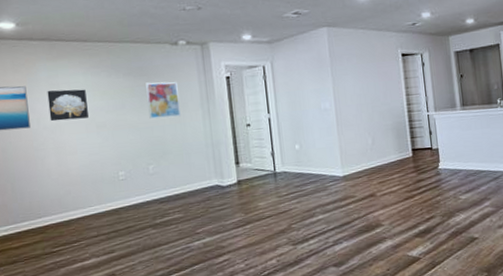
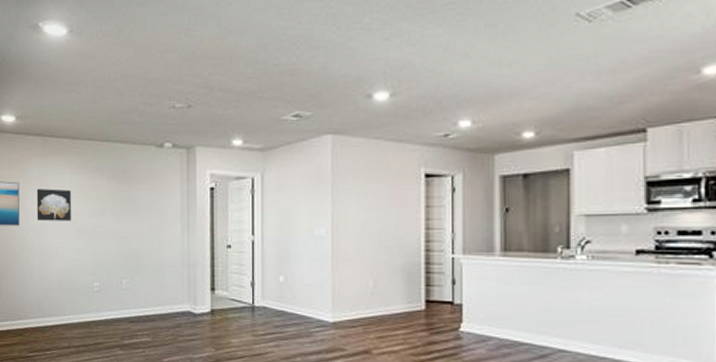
wall art: present [146,81,181,119] -> none [128,187,159,229]

